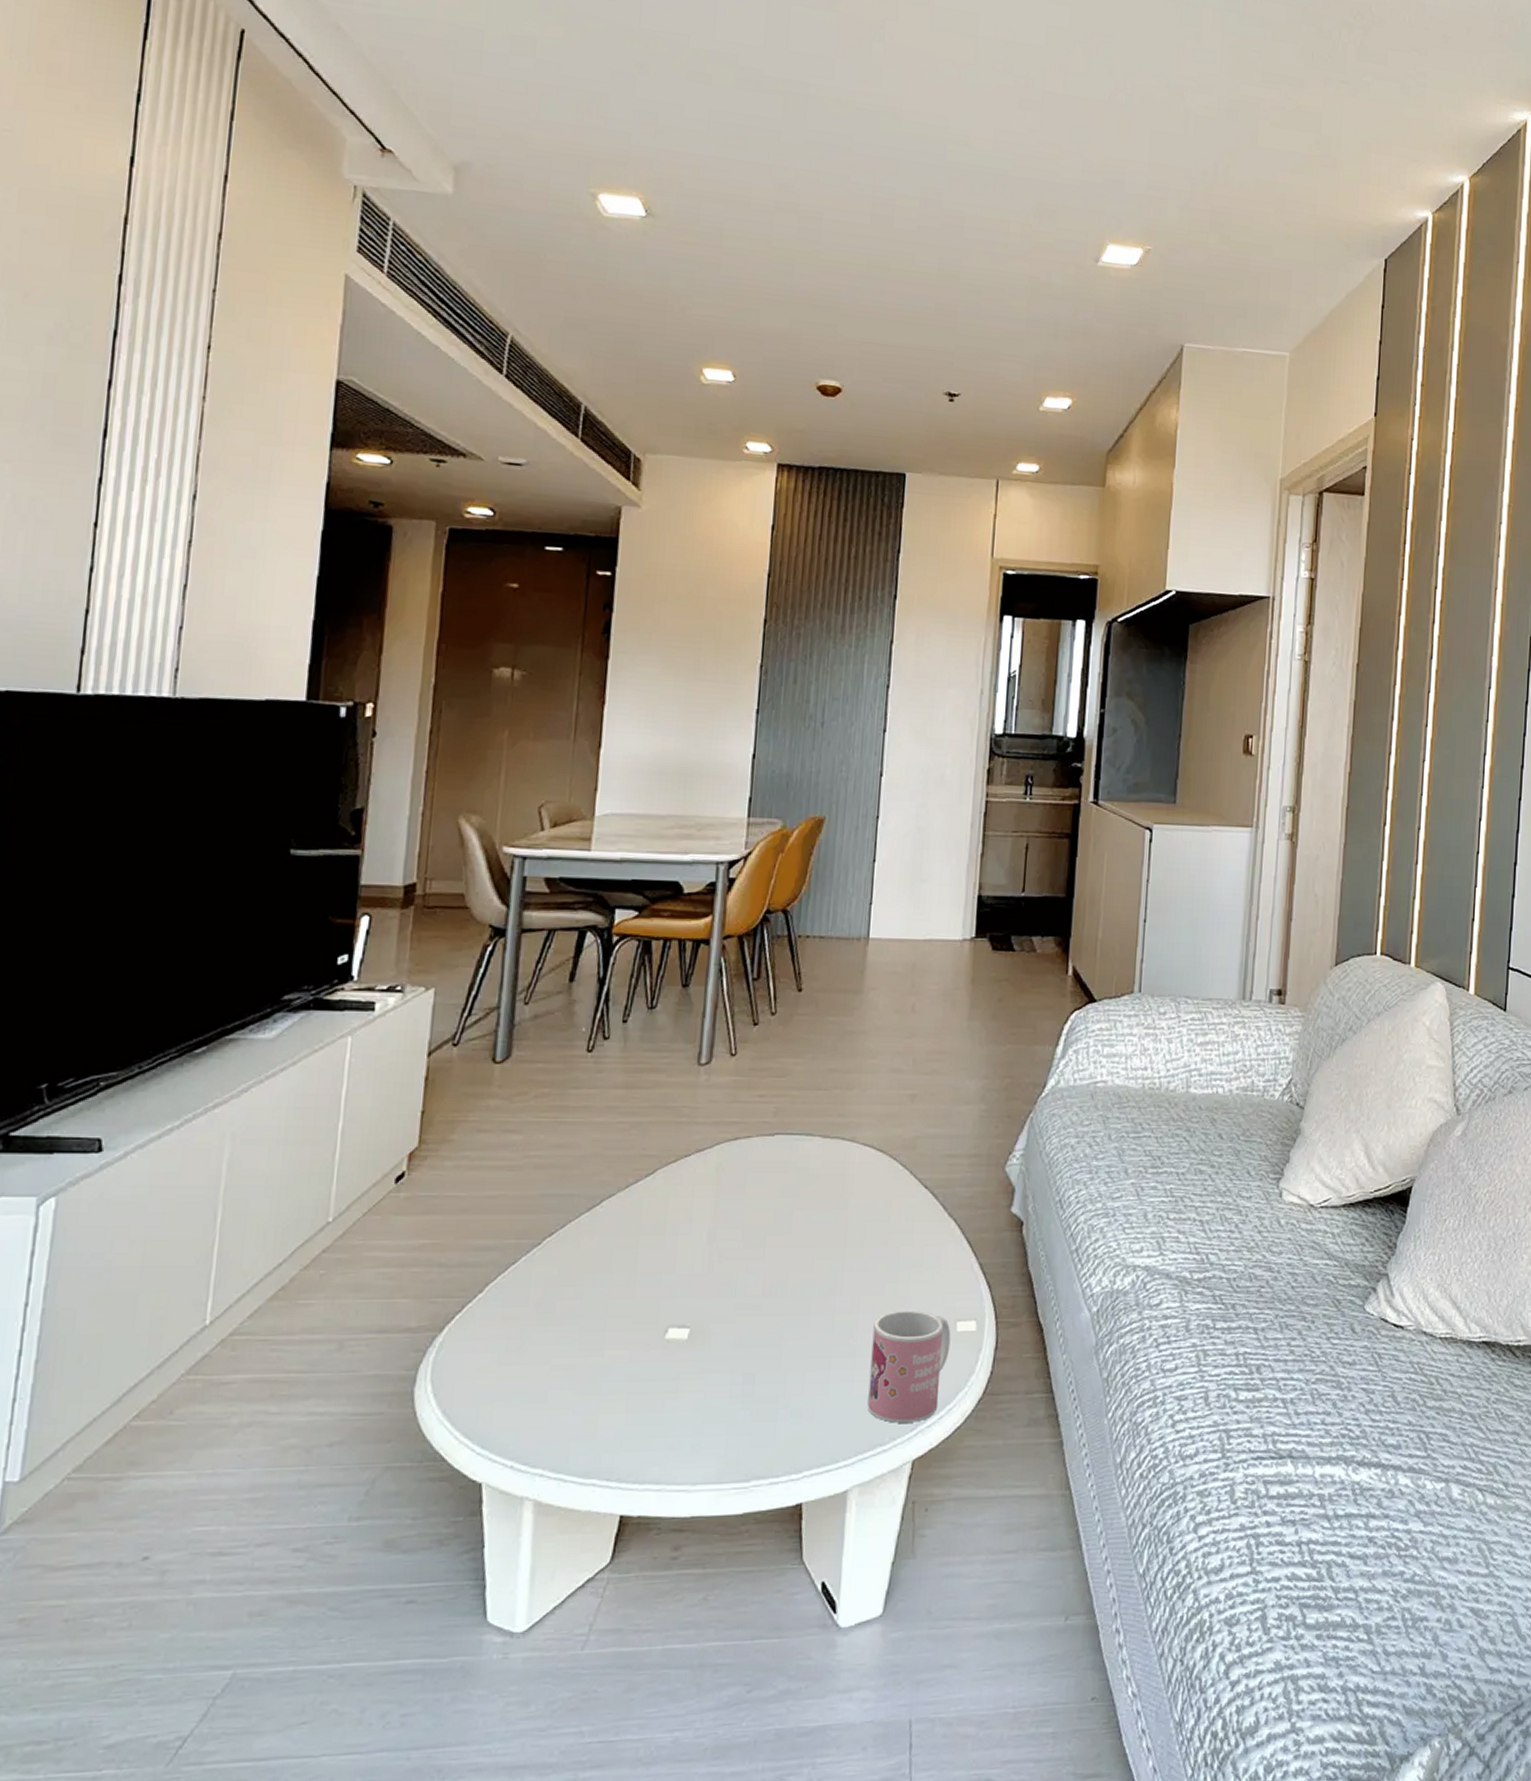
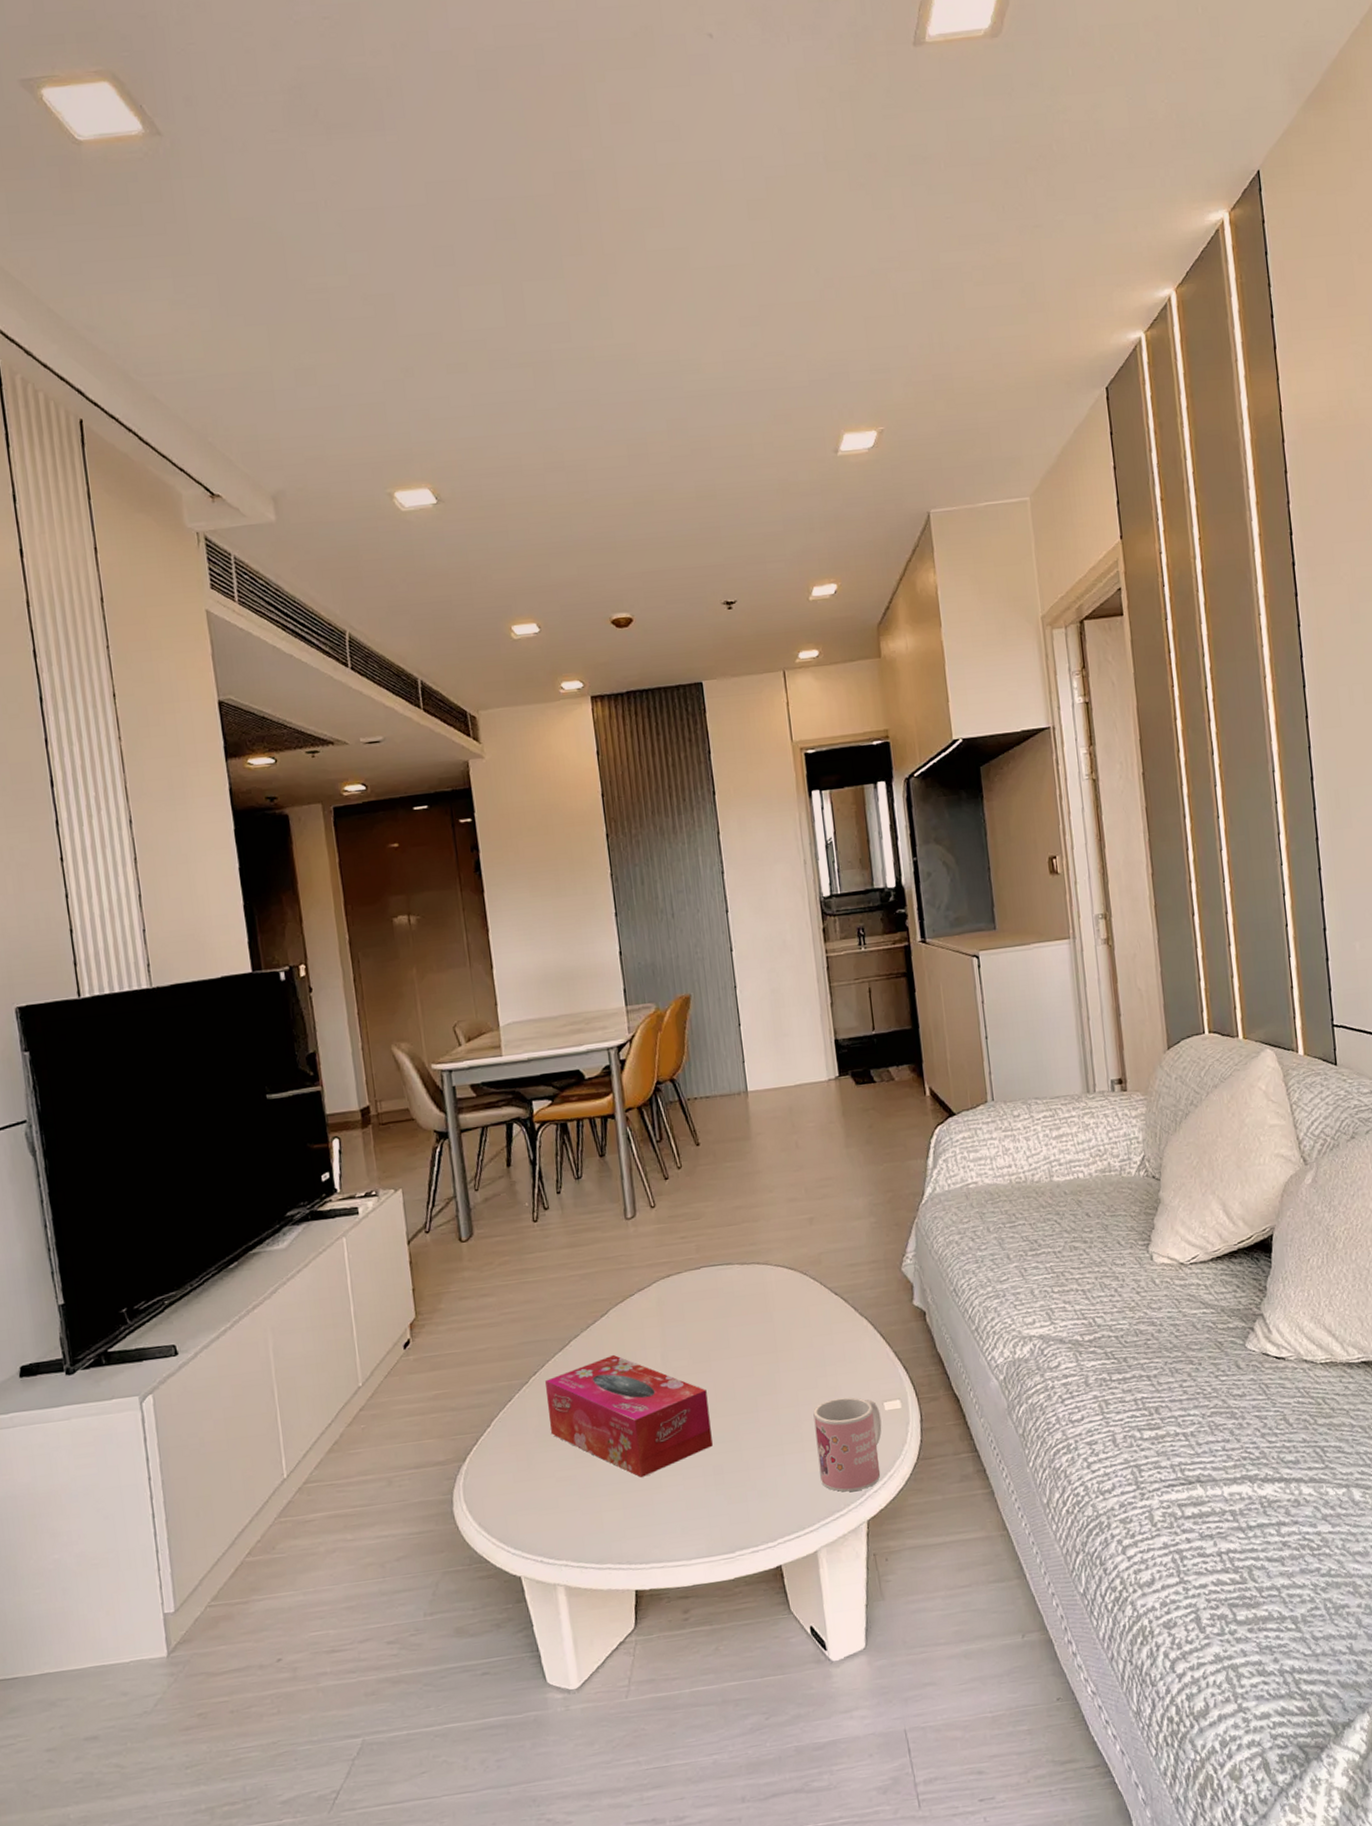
tissue box: none [557,1223,754,1377] -> present [545,1354,713,1477]

